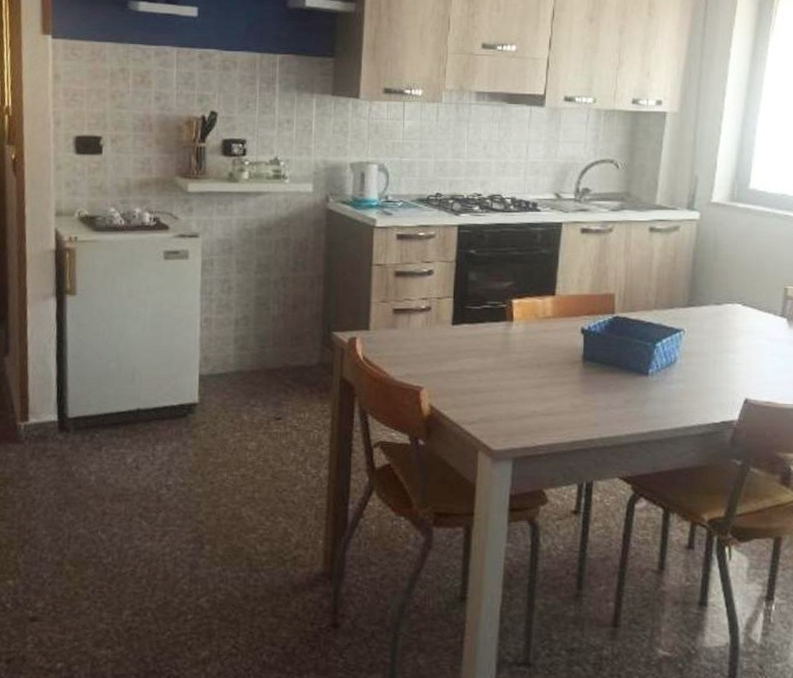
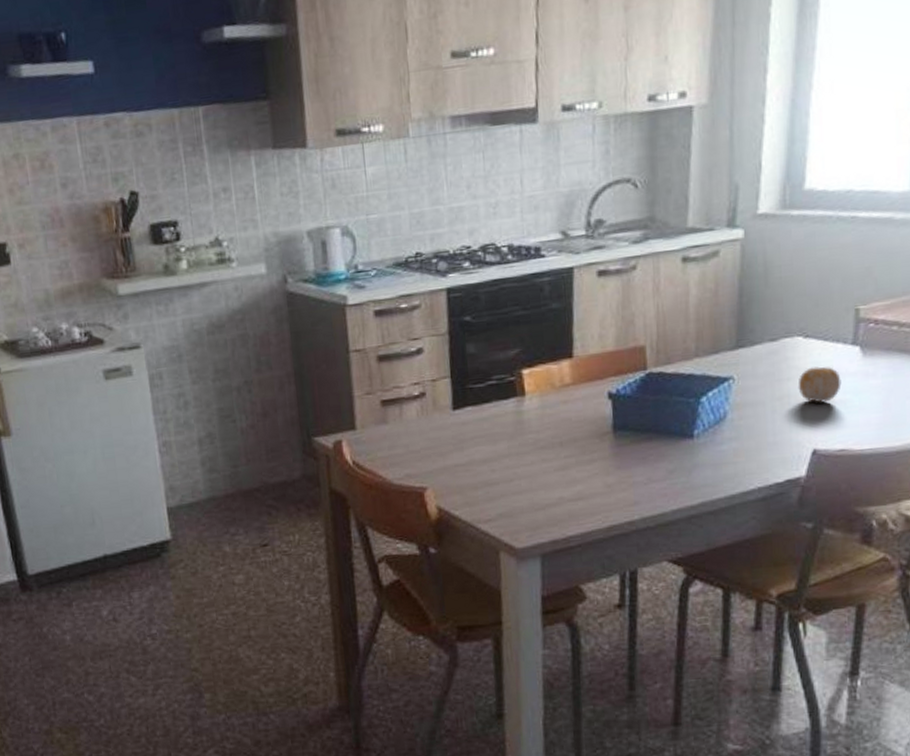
fruit: none [735,330,771,361] -> present [798,366,842,403]

